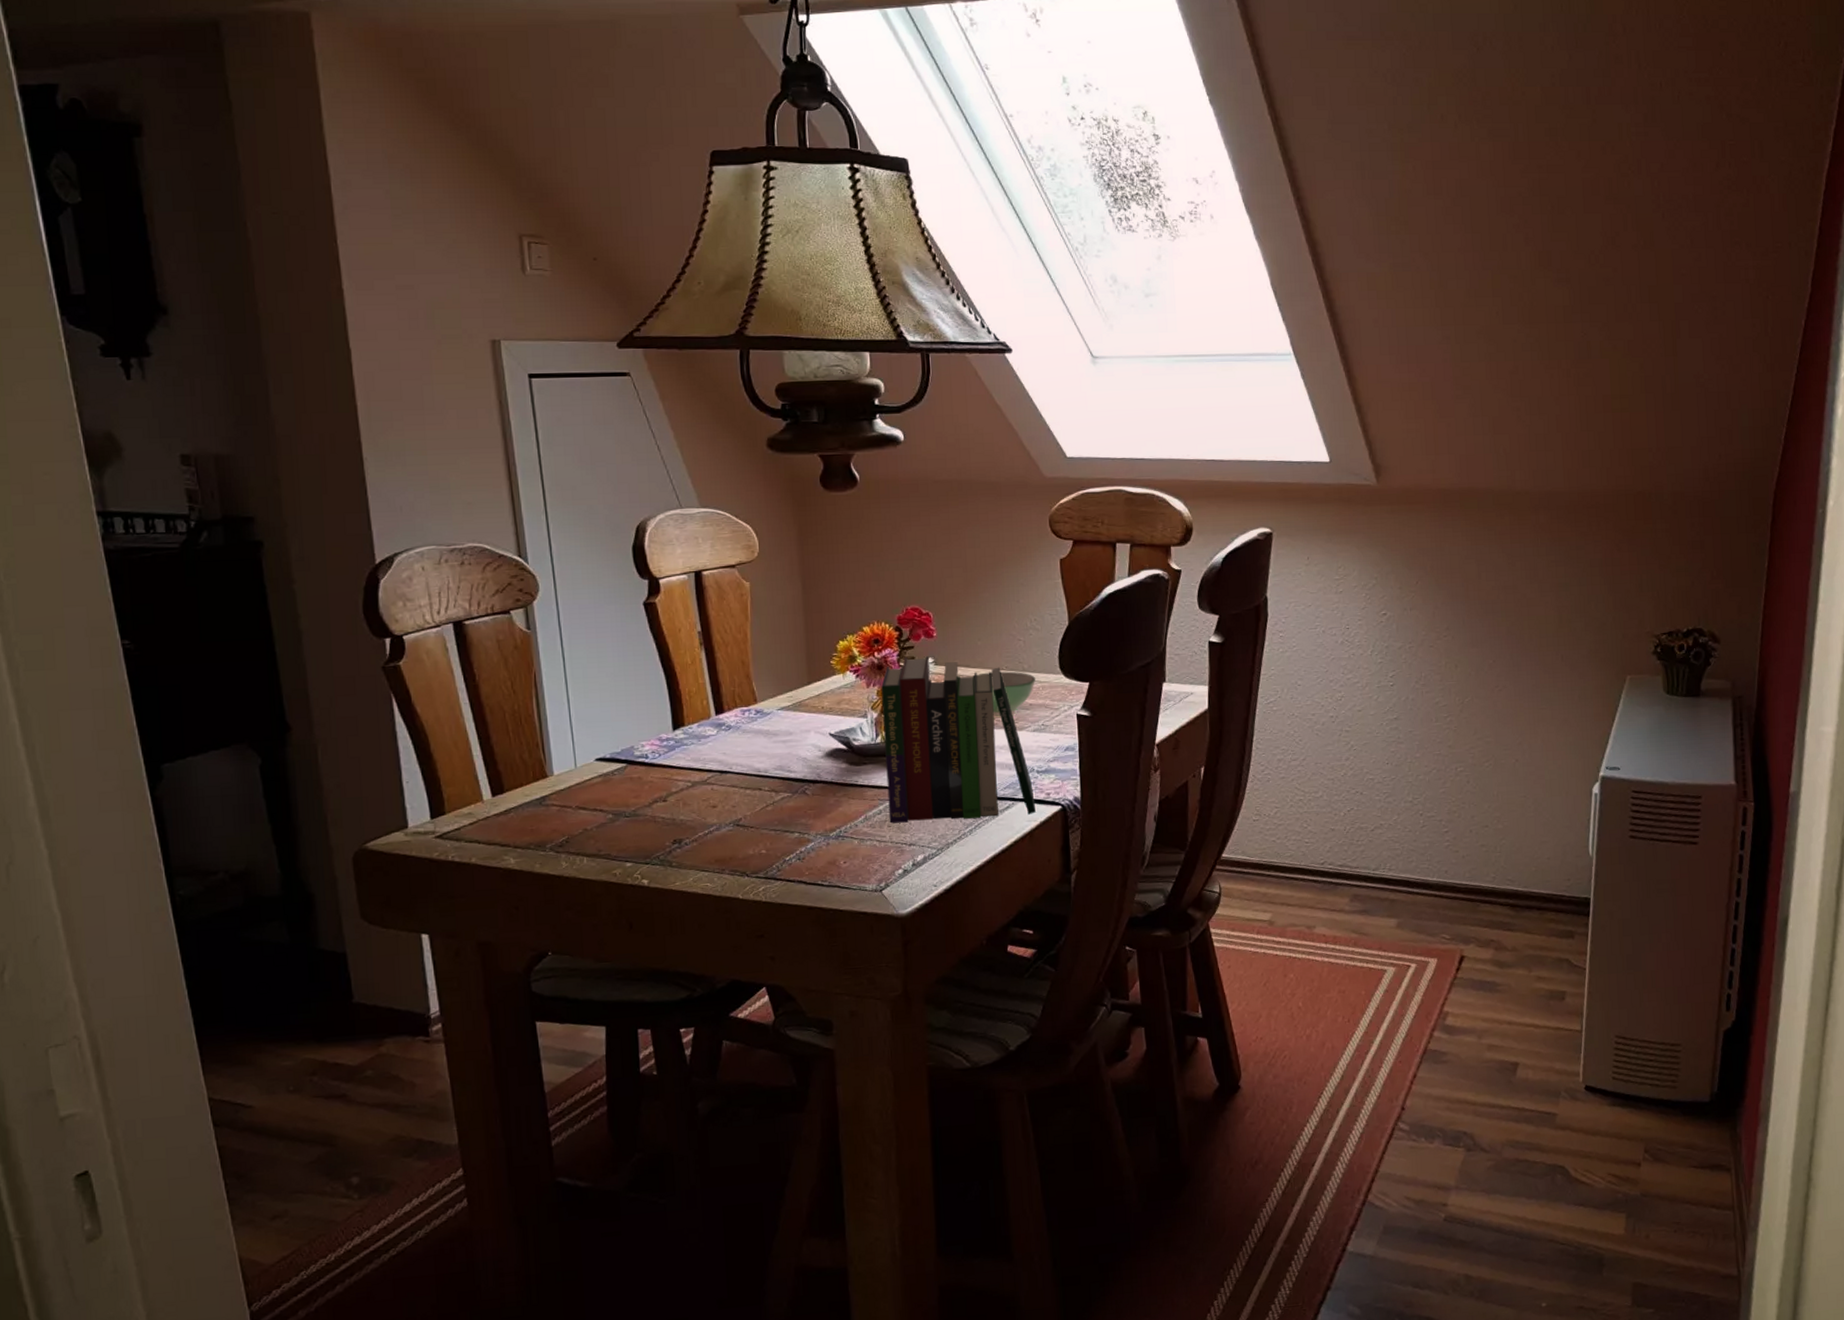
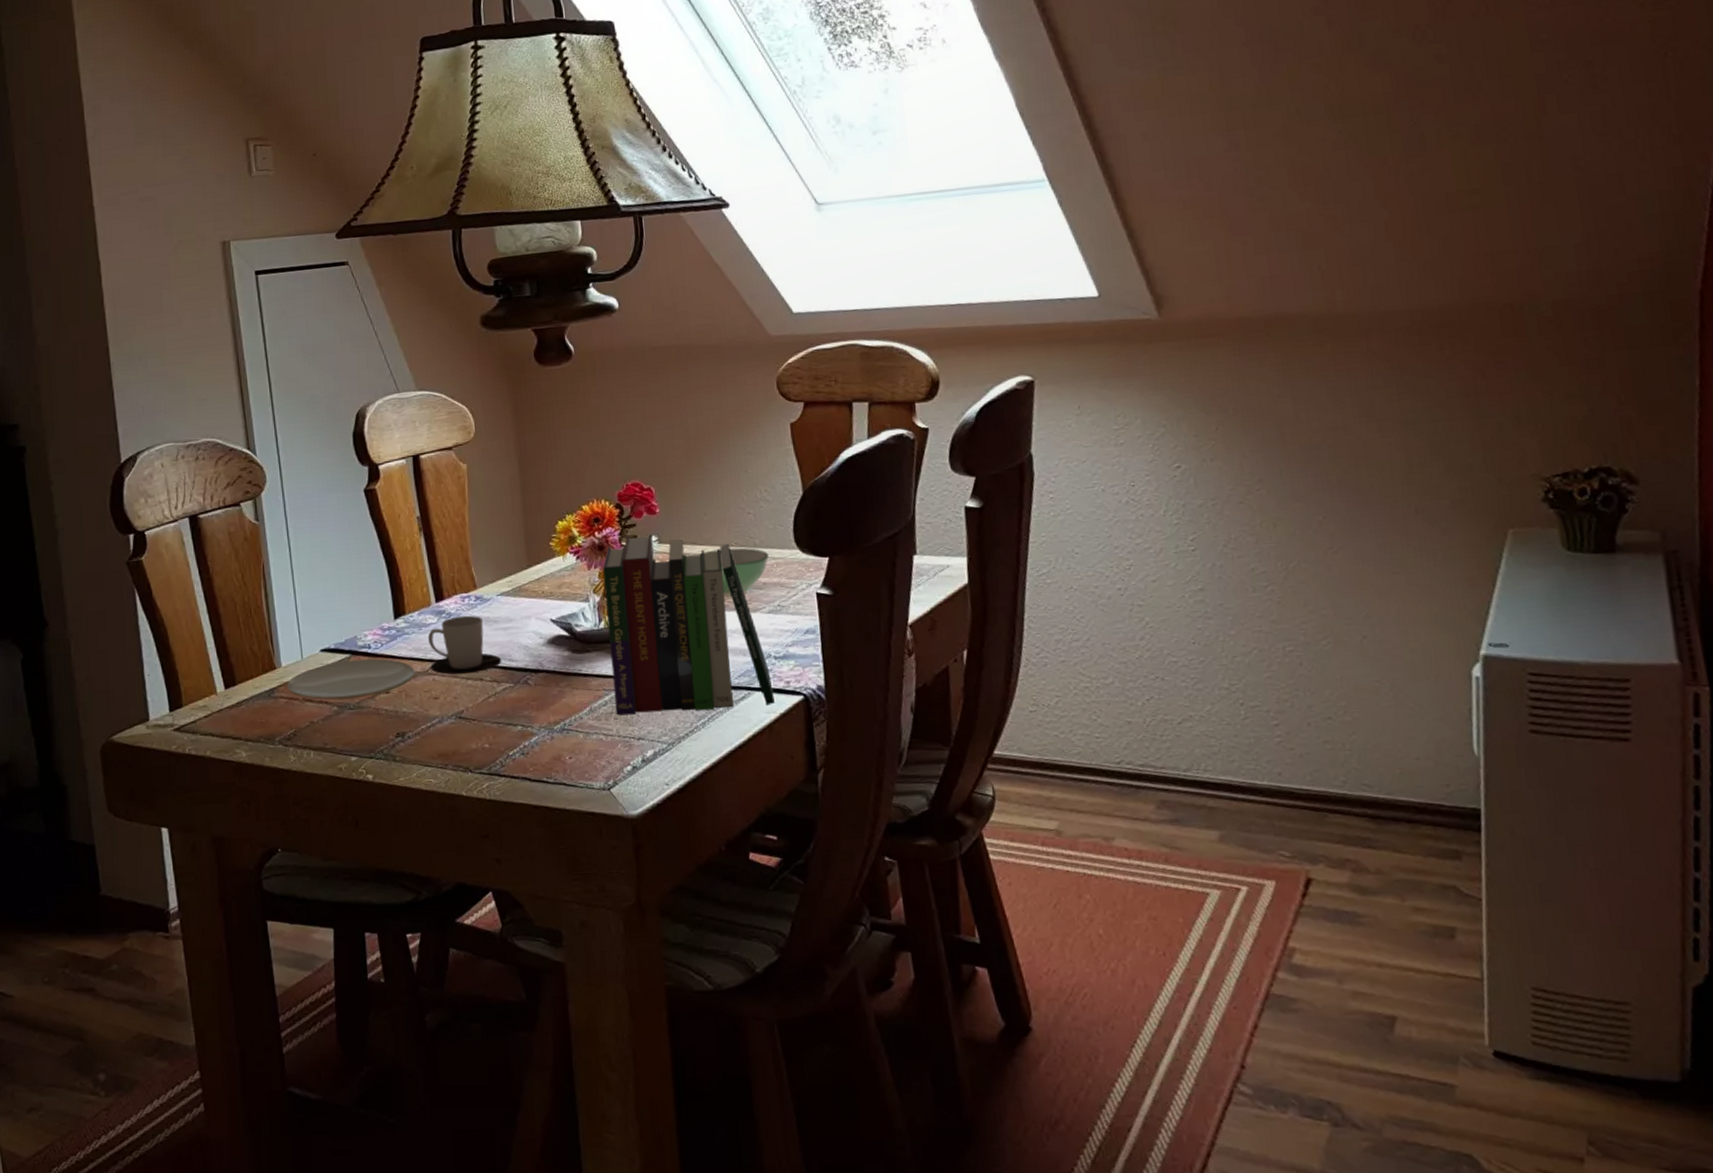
plate: none [560,768,693,809] -> present [287,658,415,701]
cup: none [707,728,781,785] -> present [428,615,502,675]

